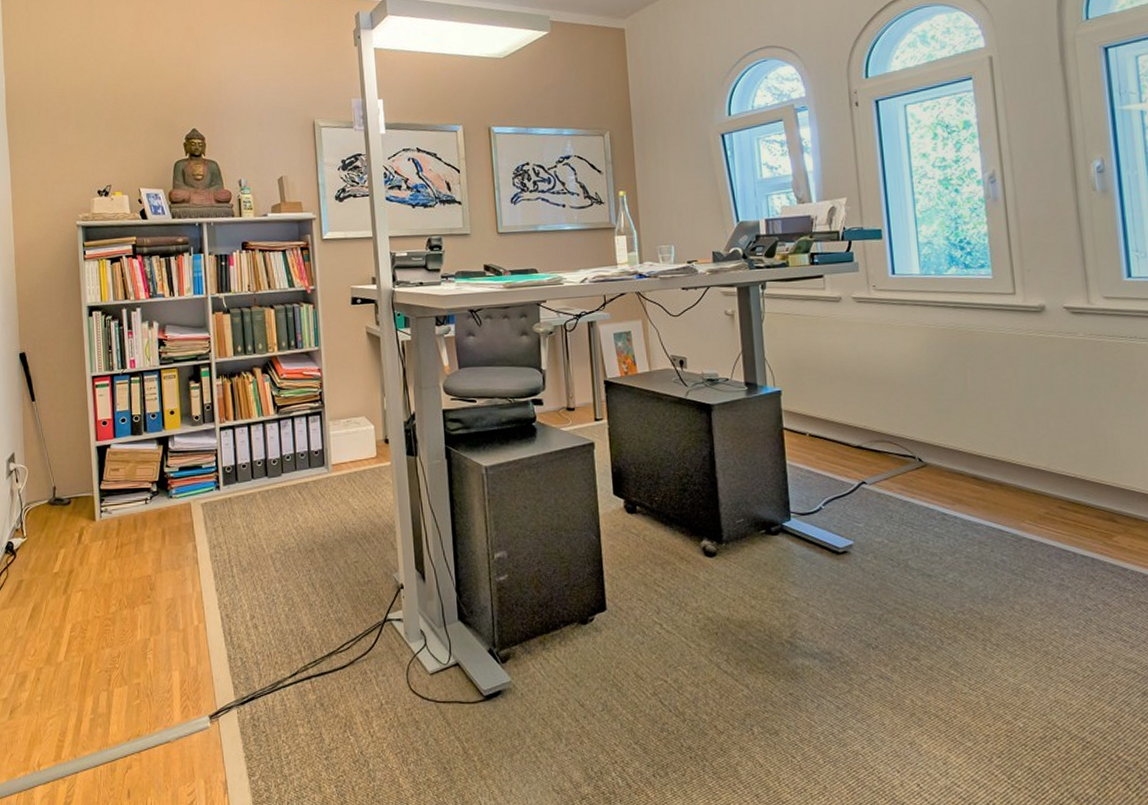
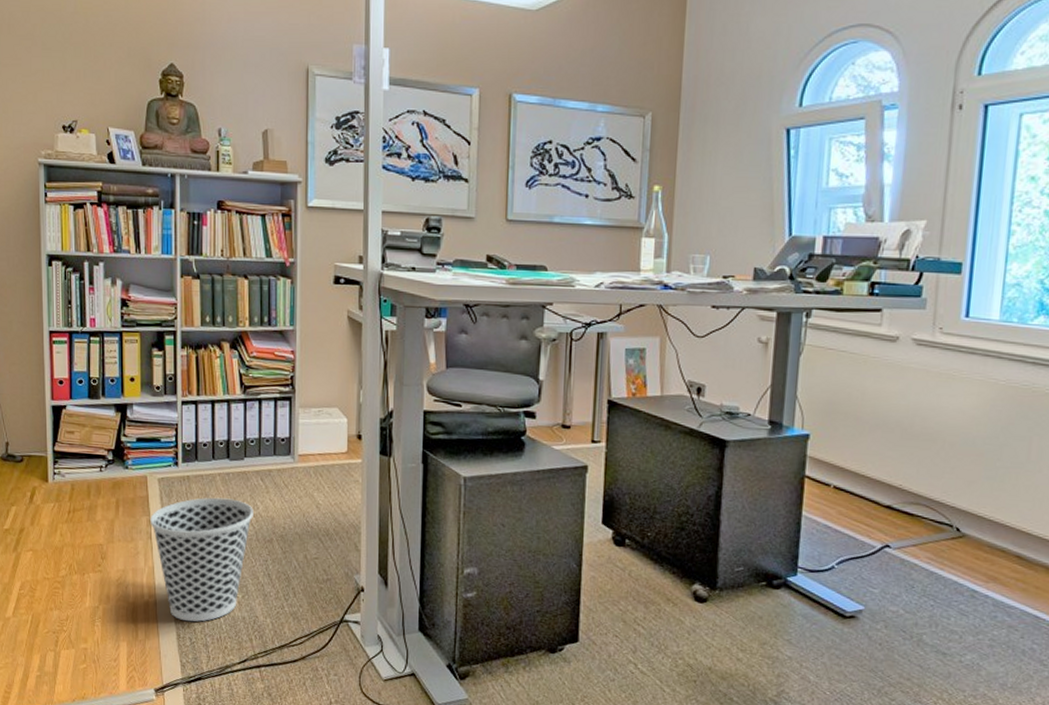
wastebasket: none [196,514,294,641] -> present [150,497,253,622]

